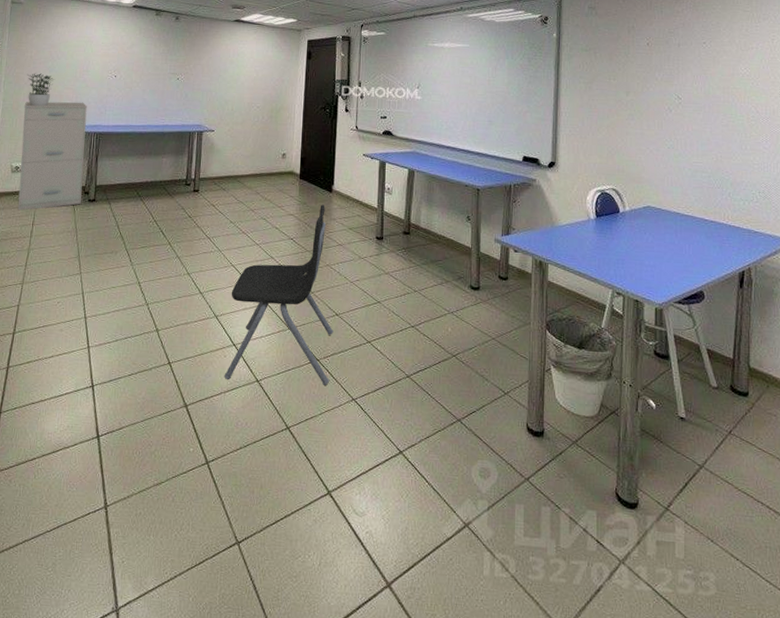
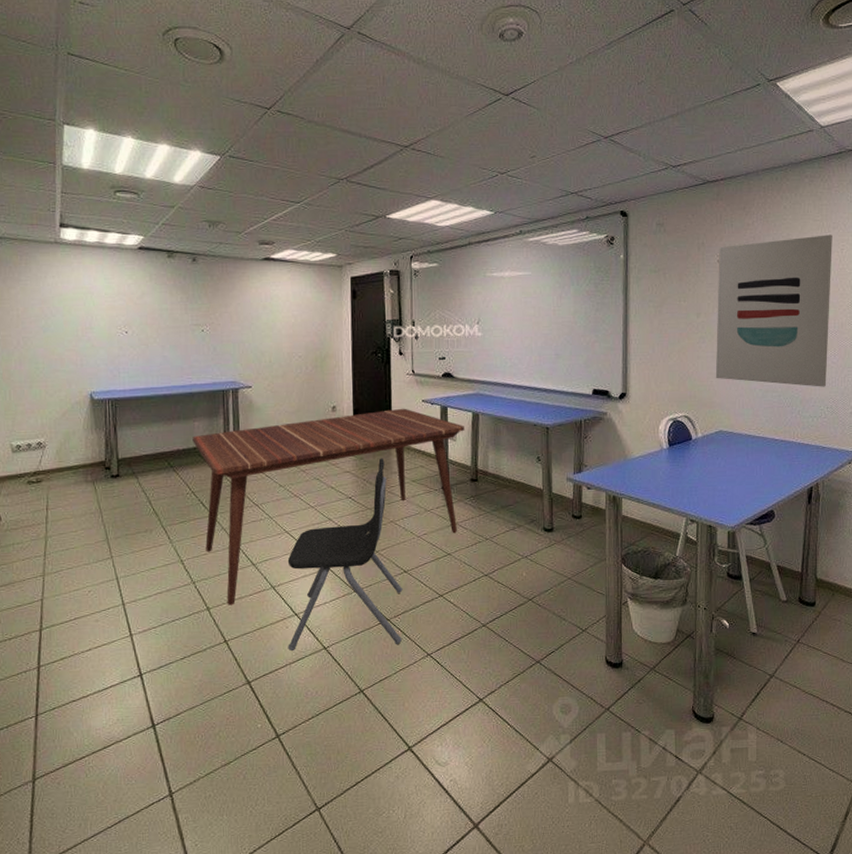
filing cabinet: present [17,102,87,211] -> none [17,365,102,495]
potted plant: present [27,73,55,107] -> none [15,334,51,374]
dining table: none [160,160,400,330] -> present [192,408,464,606]
wall art: none [644,25,763,172] -> present [715,235,832,387]

